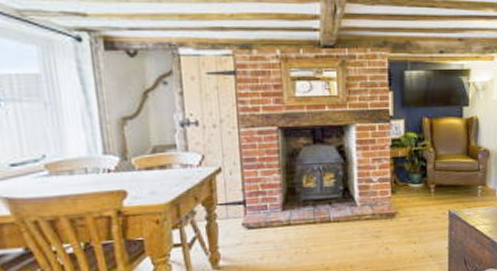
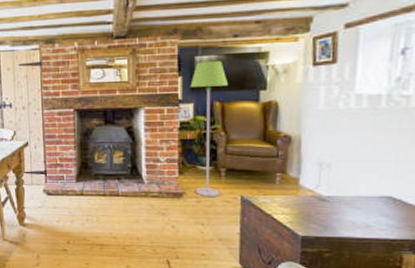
floor lamp: none [400,77,436,215] -> present [190,61,229,198]

